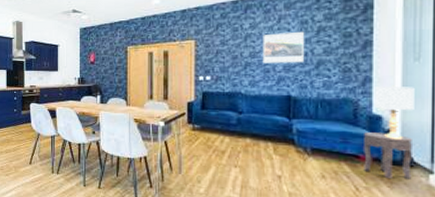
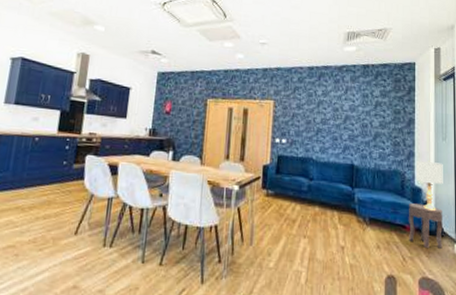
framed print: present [262,31,305,64] -> none [332,103,366,134]

